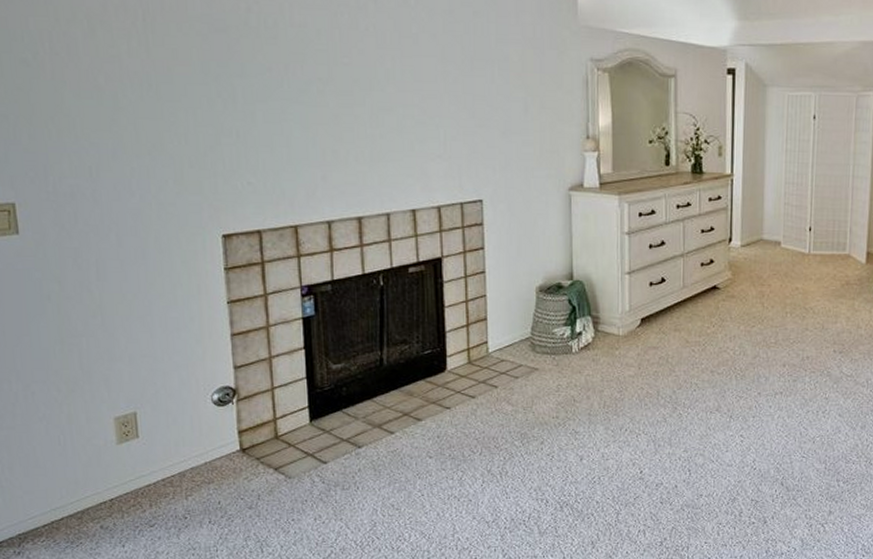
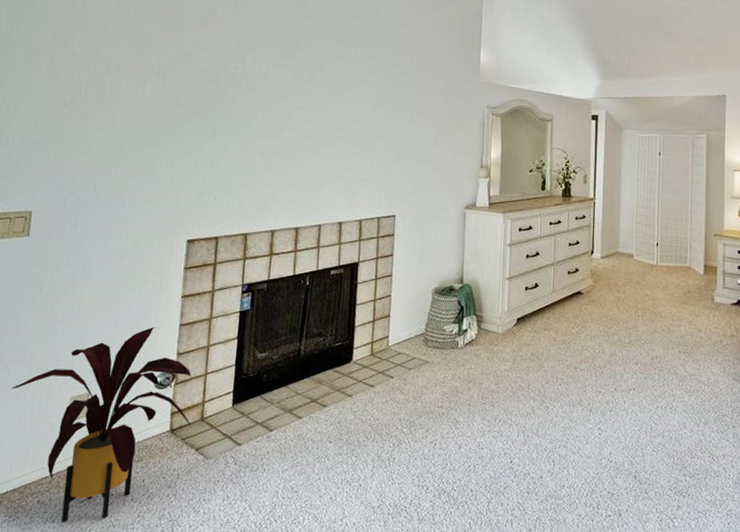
house plant: none [39,338,264,546] -> present [10,327,191,522]

